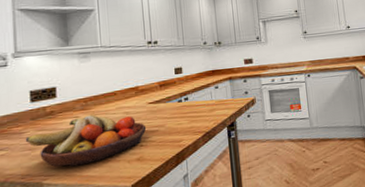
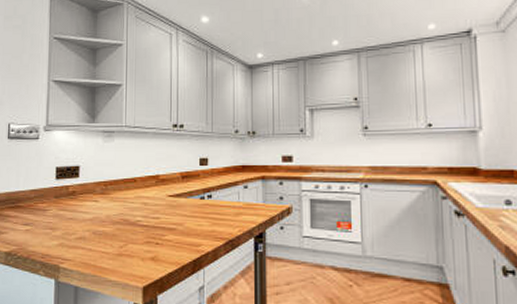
fruit bowl: present [25,114,147,167] -> none [48,200,164,255]

